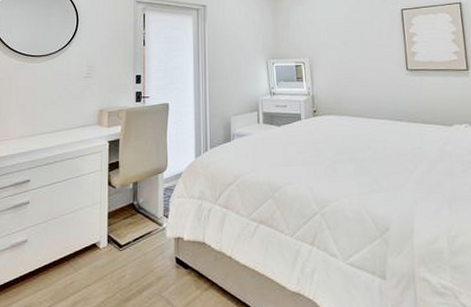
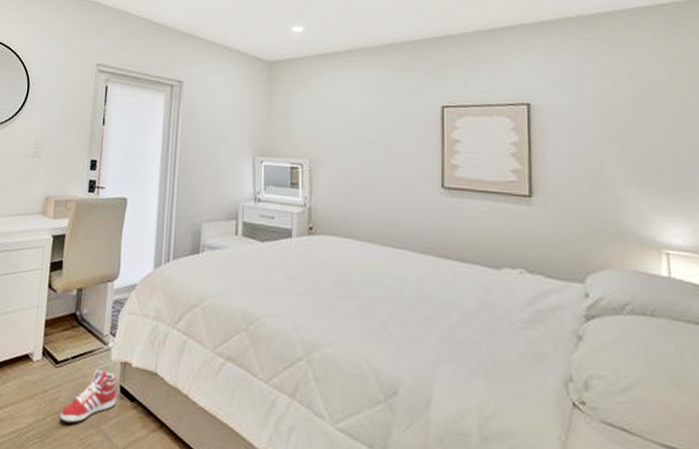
sneaker: none [127,246,174,295] -> present [59,368,117,423]

